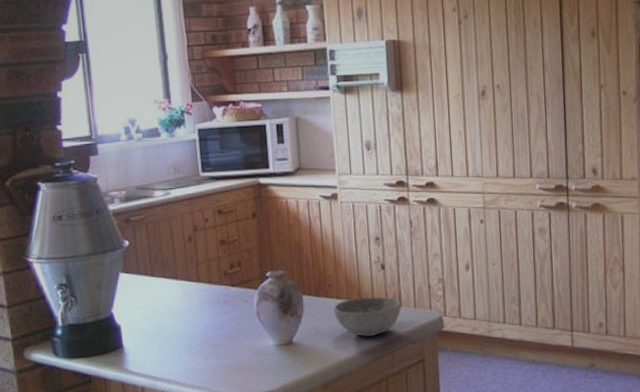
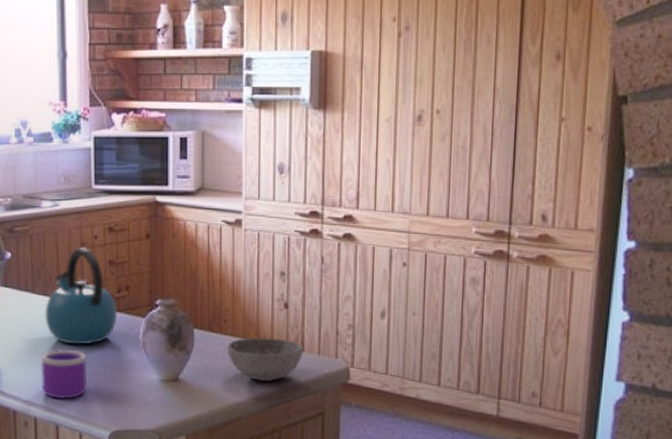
kettle: none [164,230,233,321] -> present [45,248,118,345]
mug: none [164,325,209,373] -> present [41,349,86,400]

